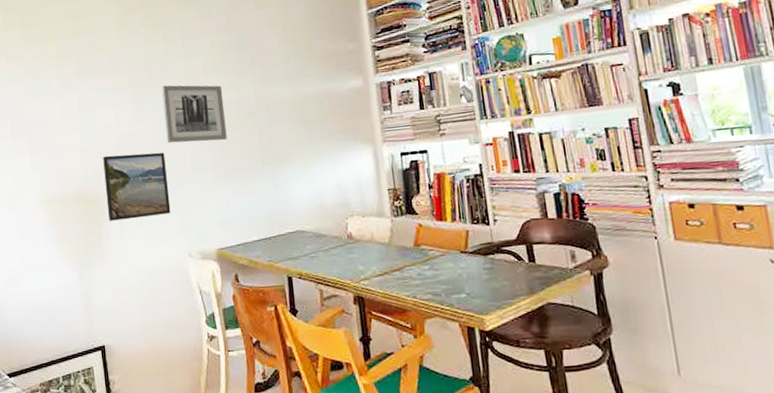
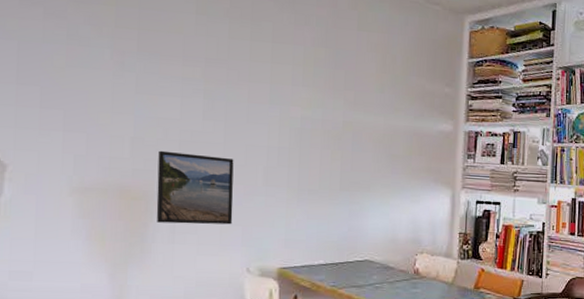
wall art: present [162,85,227,144] -> none [238,87,309,158]

